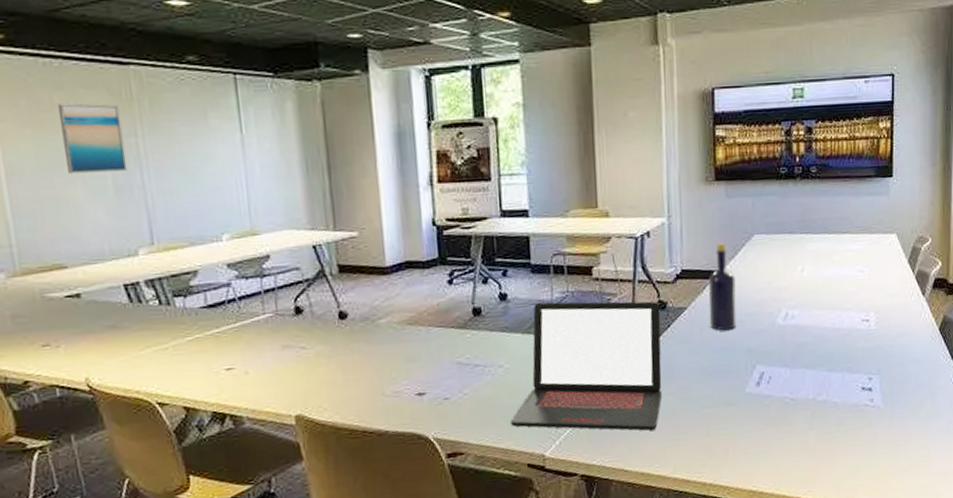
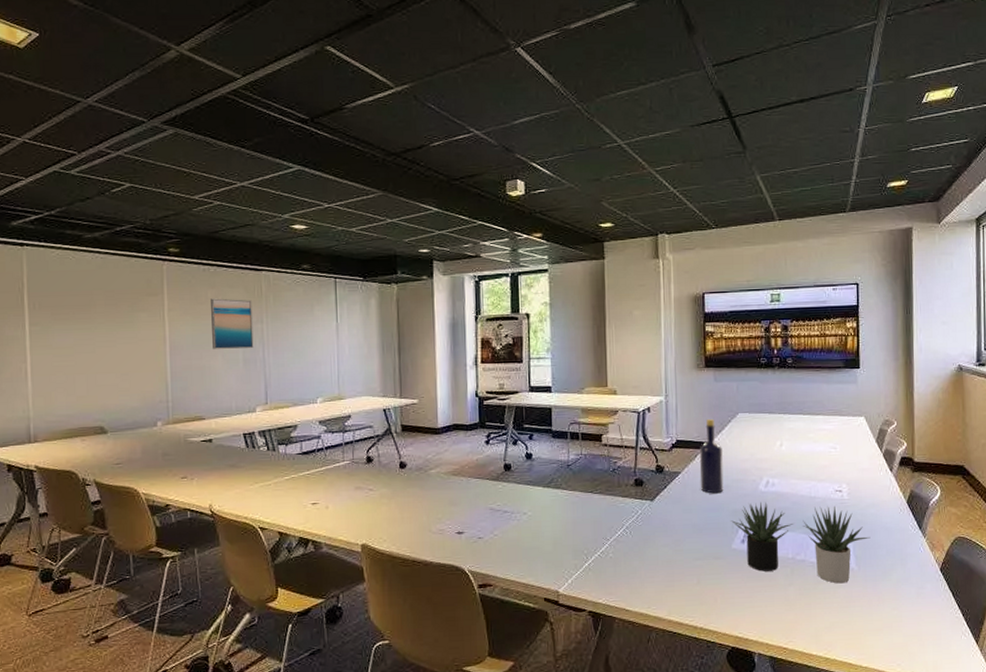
laptop: present [510,301,663,431] -> none [531,462,660,576]
succulent plant: none [745,337,899,425] -> present [731,501,871,584]

